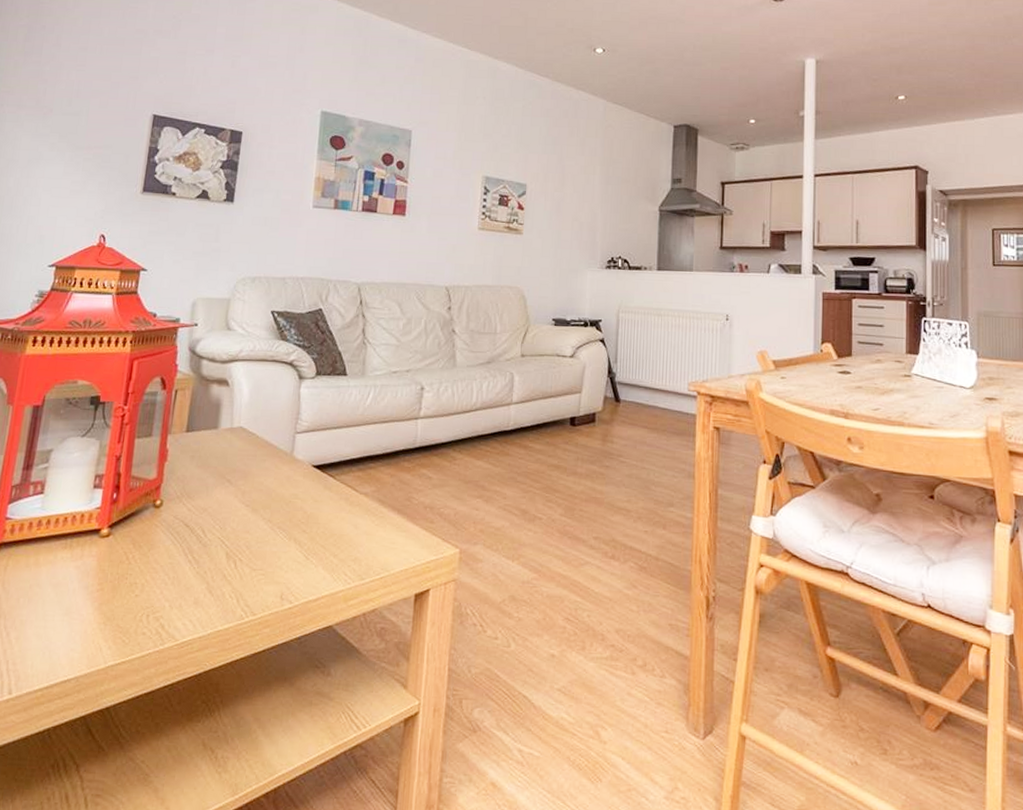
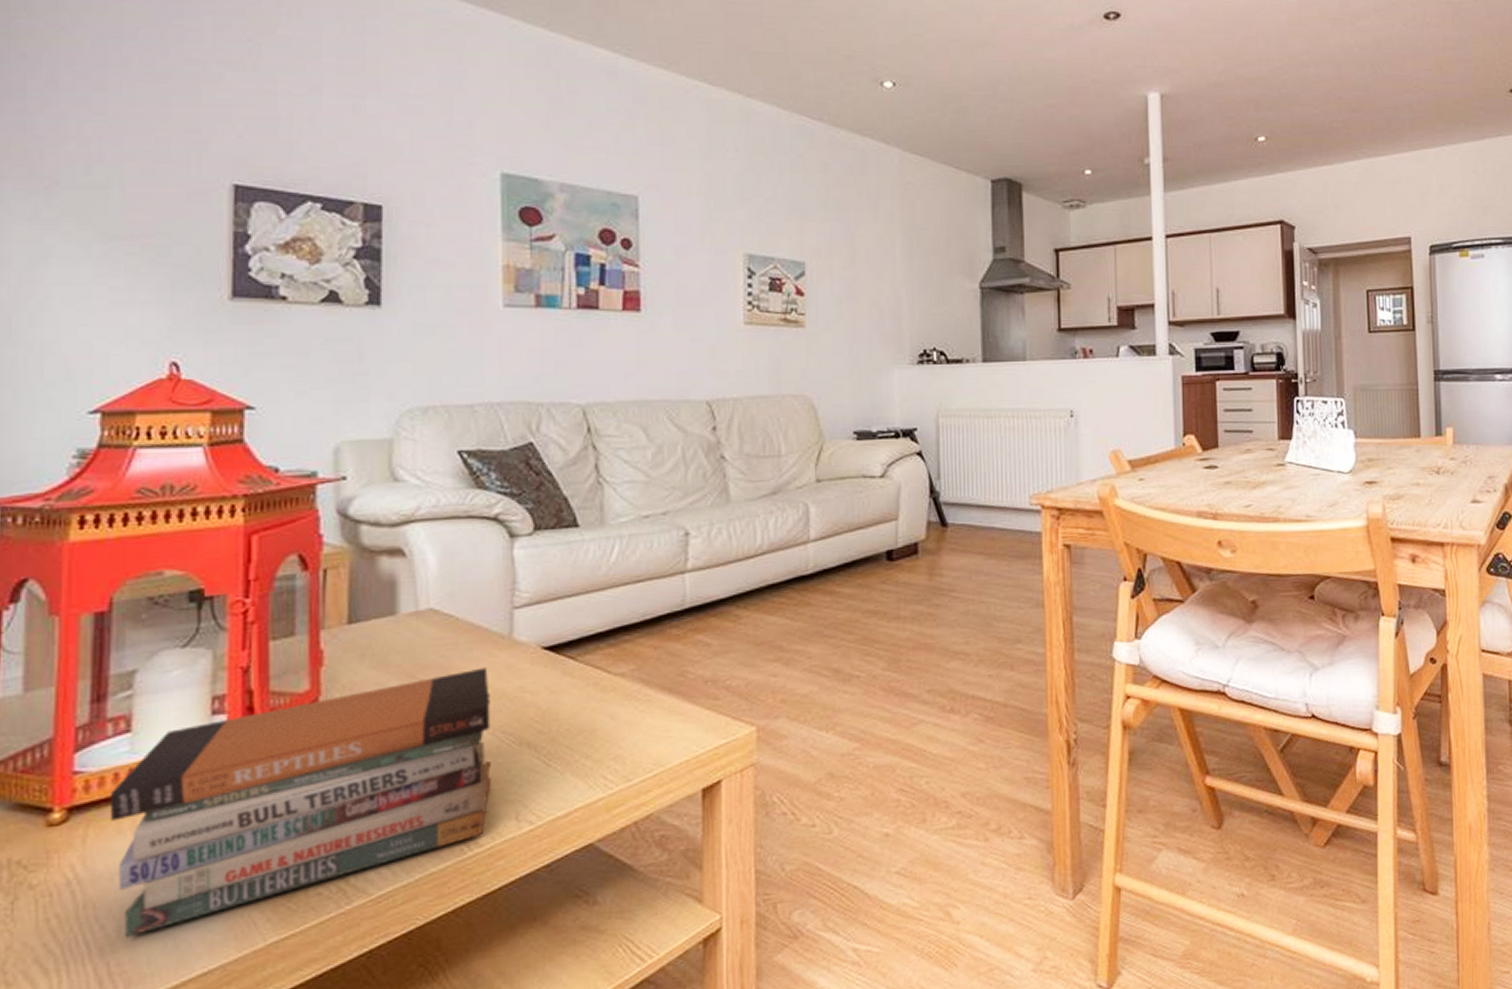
book stack: none [20,476,274,645] -> present [111,667,491,938]

